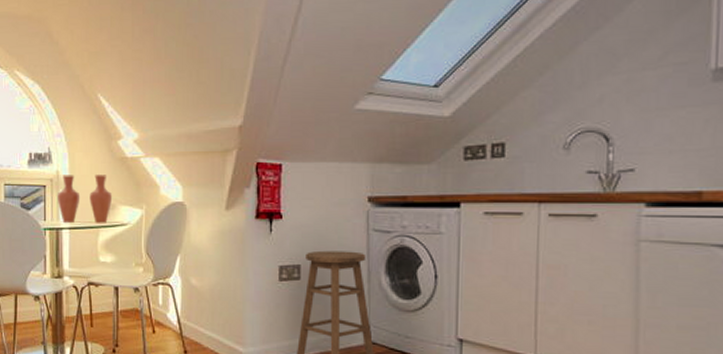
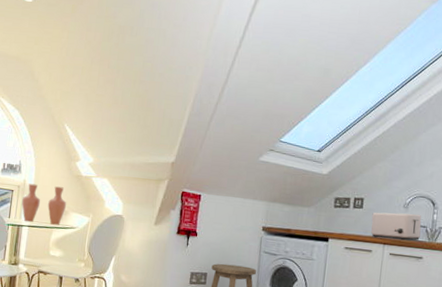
toaster: none [518,156,592,195] -> present [371,212,422,241]

